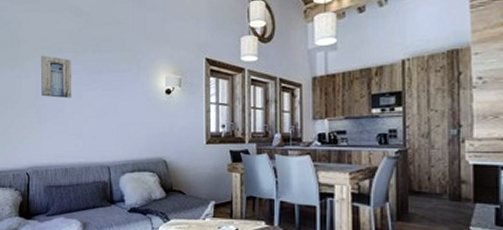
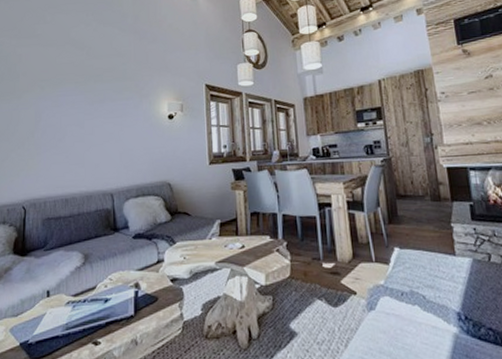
wall art: present [40,55,71,99] -> none [40,87,73,128]

